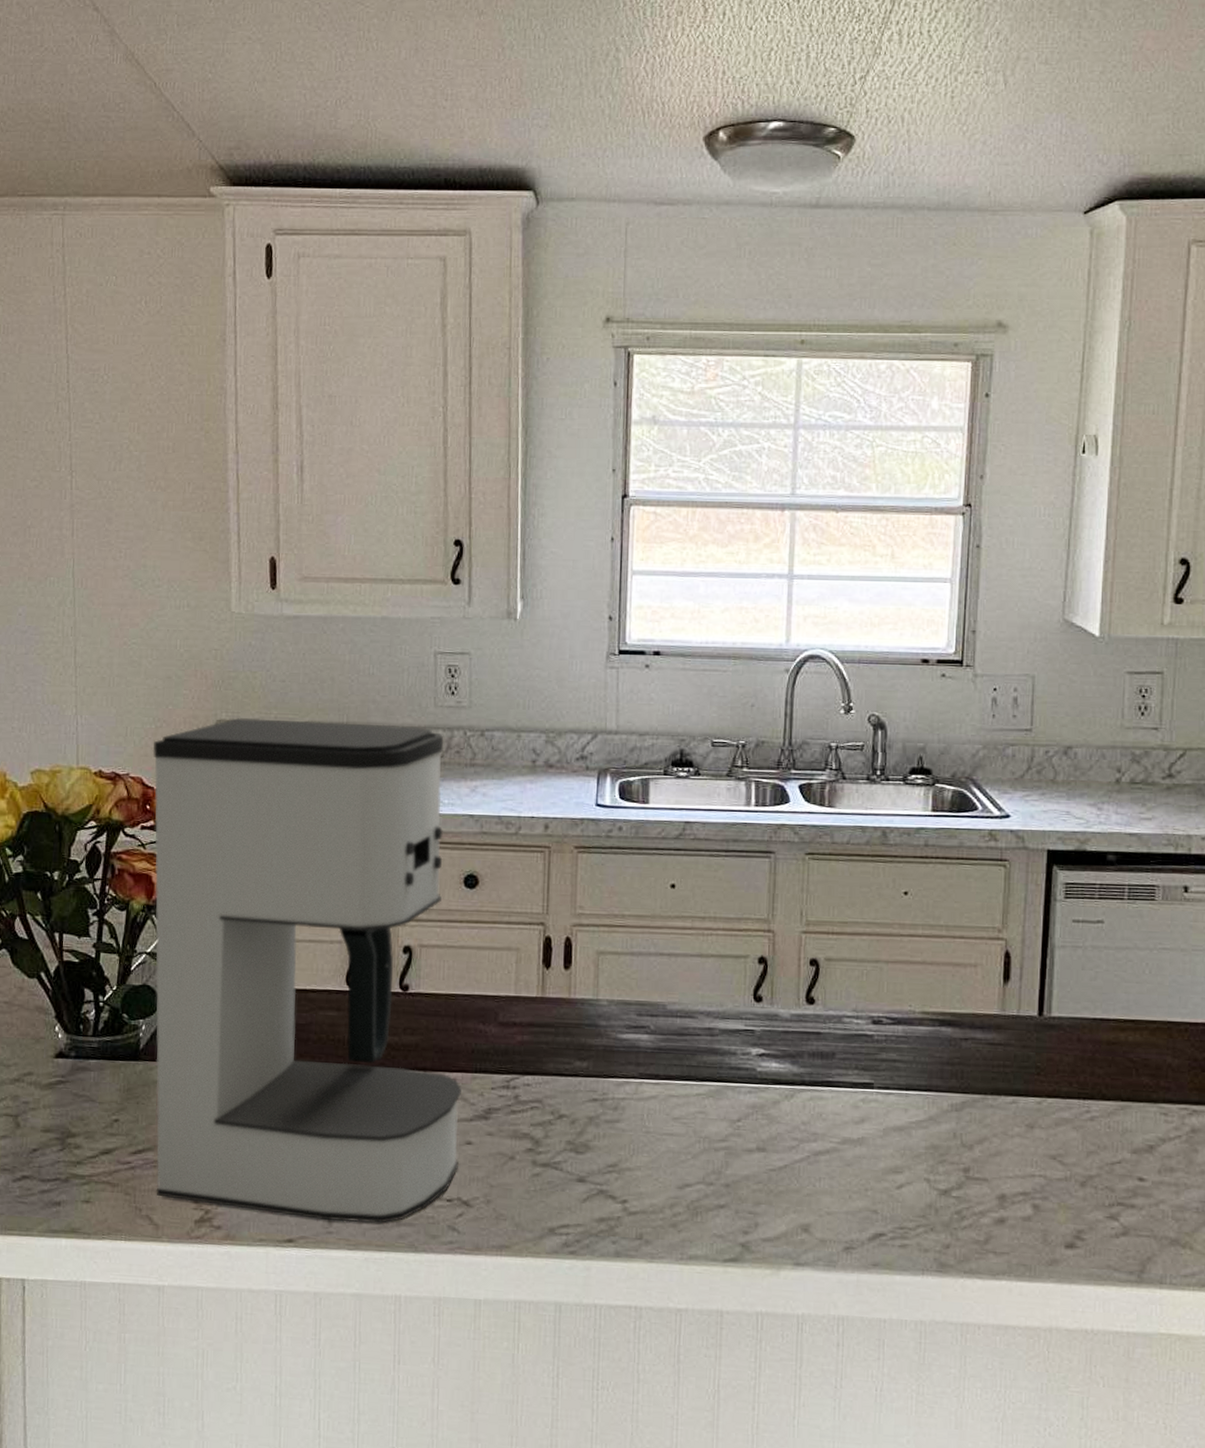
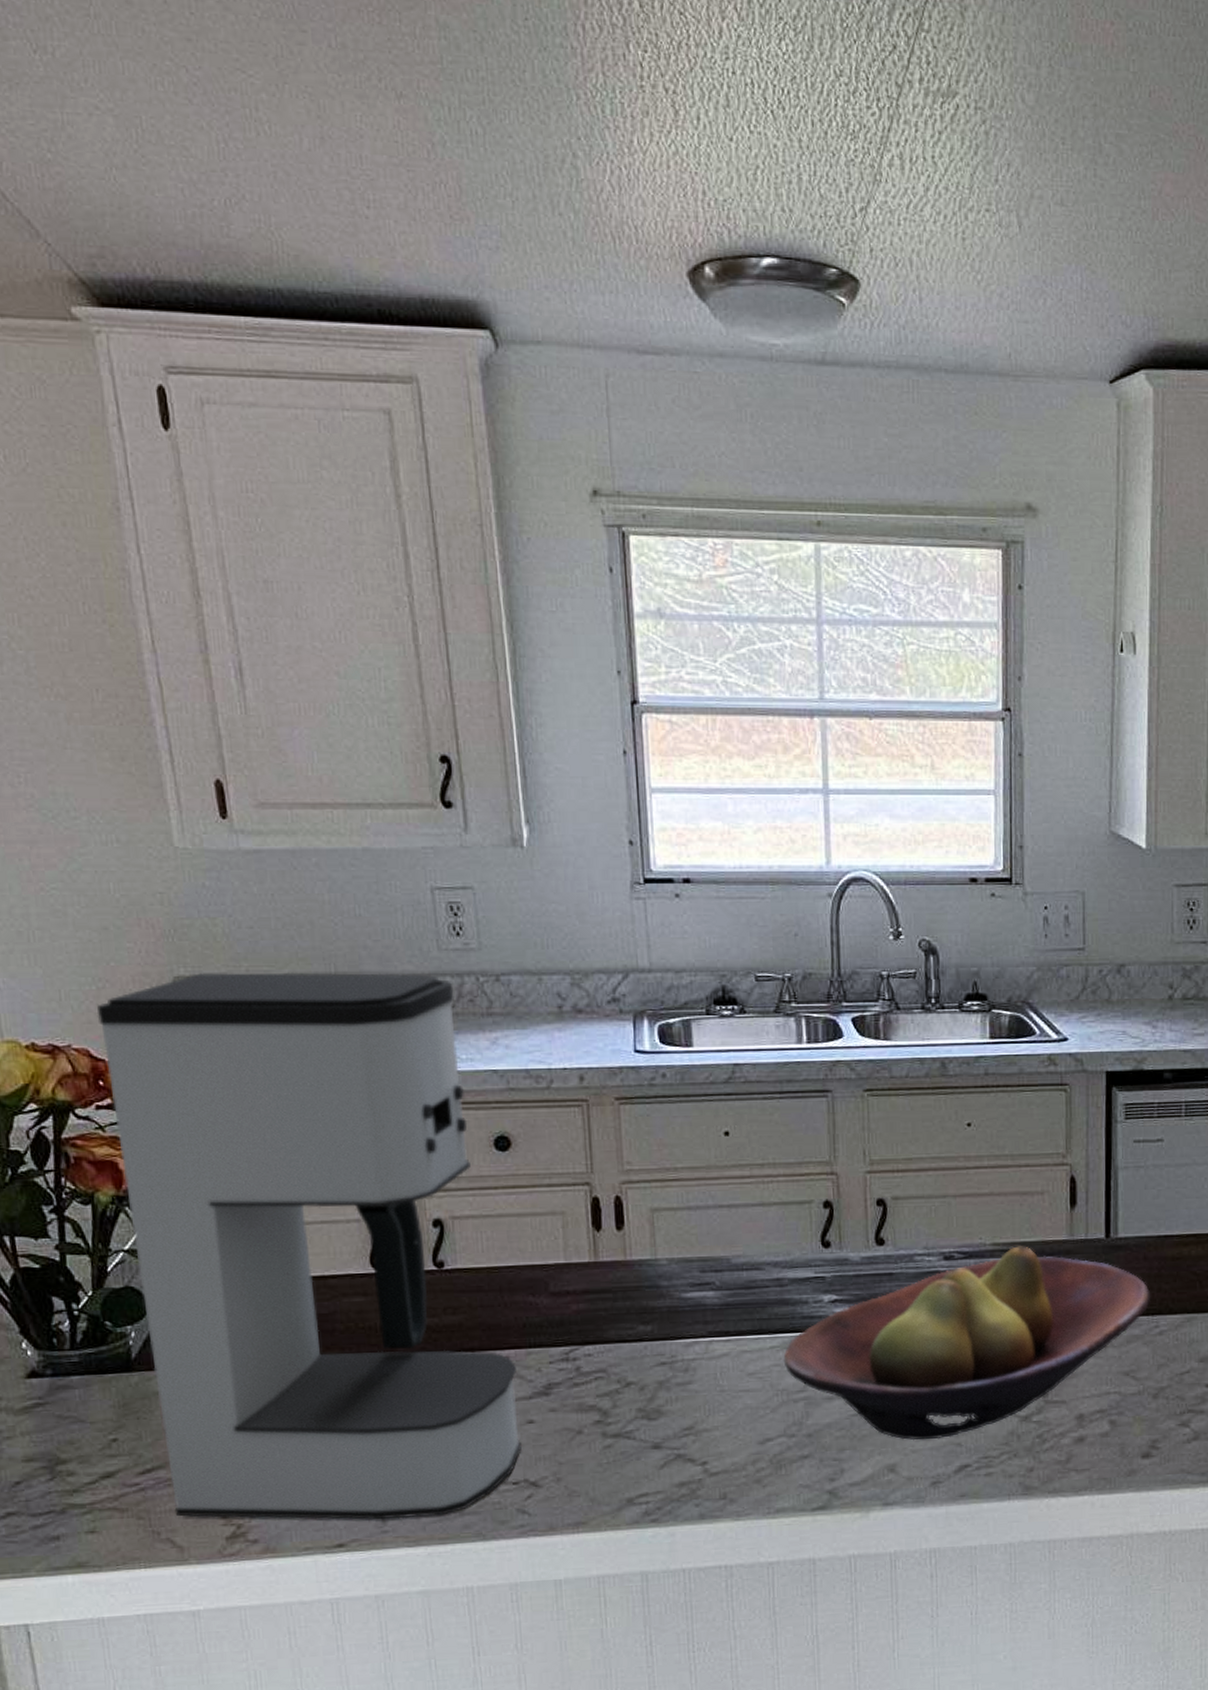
fruit bowl: none [708,1016,1084,1204] -> present [783,1246,1151,1441]

